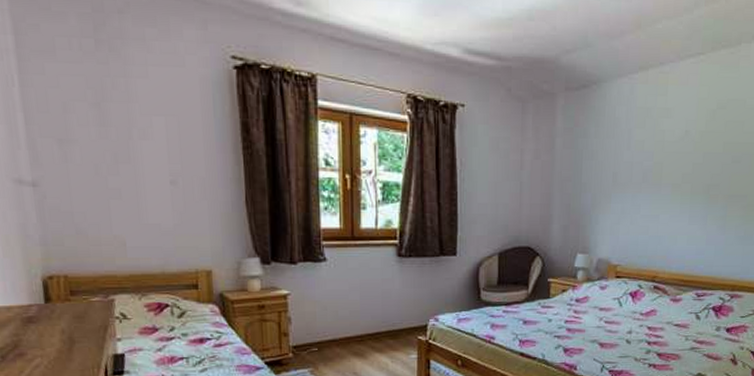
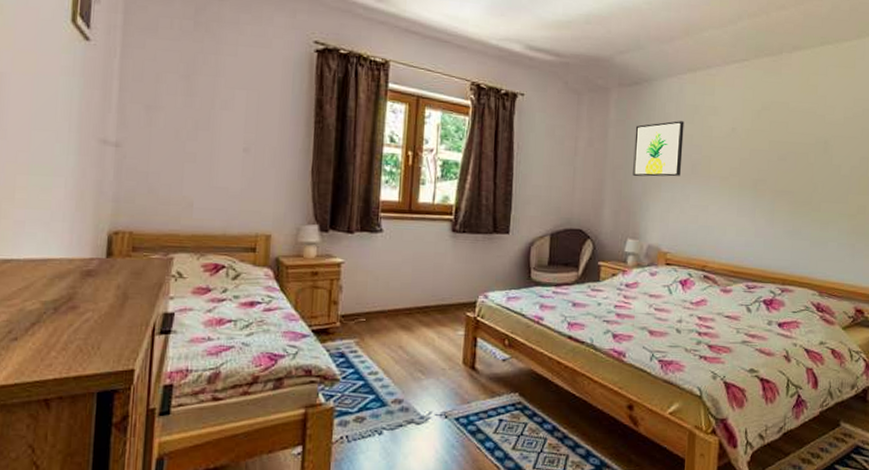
wall art: none [582,126,635,188] -> present [633,121,684,177]

